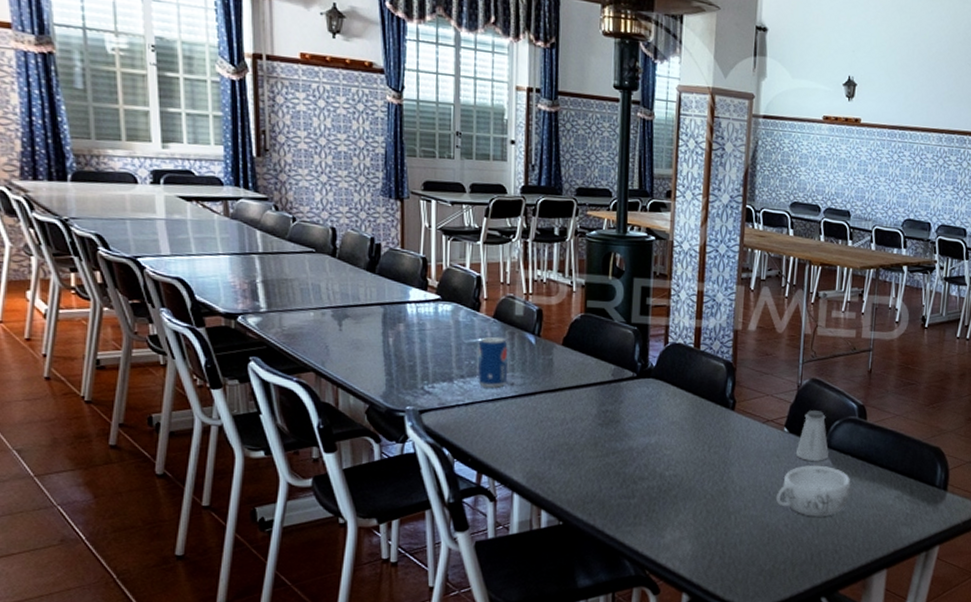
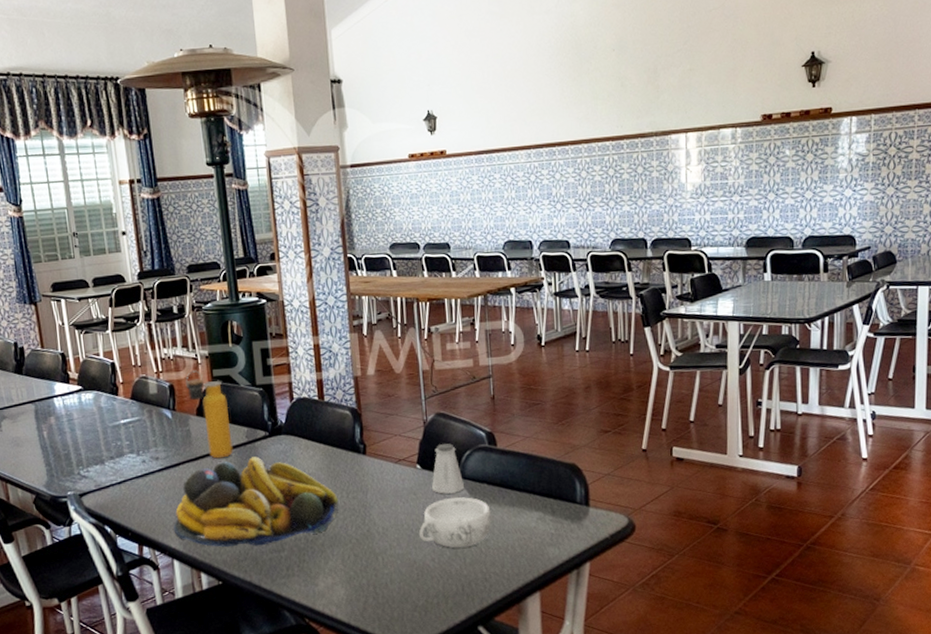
beverage can: present [477,336,508,388] -> none [122,416,152,465]
fruit bowl: none [518,396,699,490] -> present [173,456,339,547]
water bottle: none [555,297,599,394] -> present [185,370,233,459]

